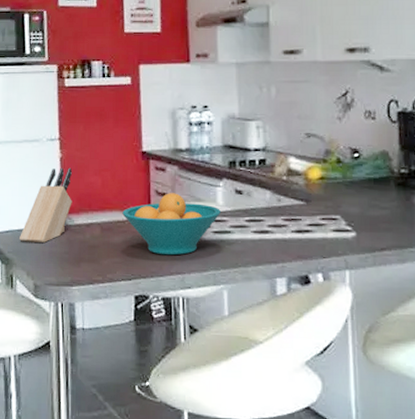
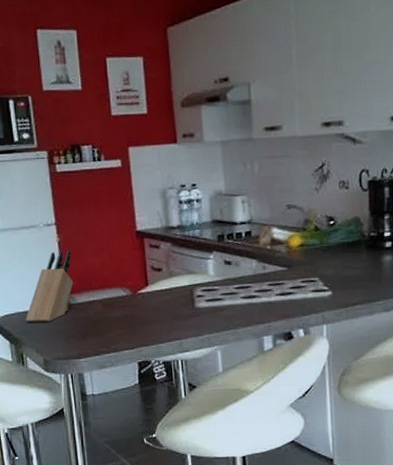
fruit bowl: present [122,193,220,256] -> none [121,267,212,325]

